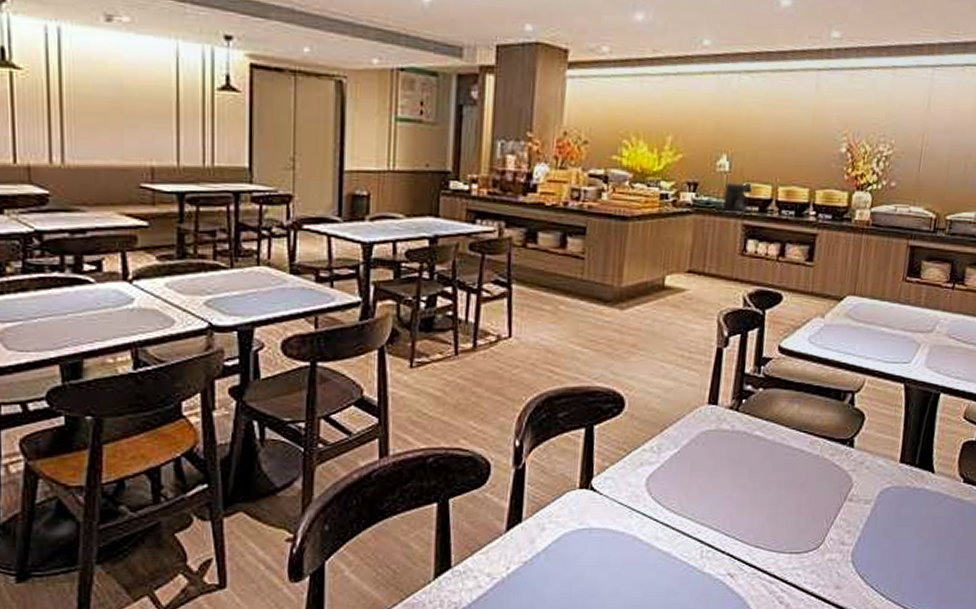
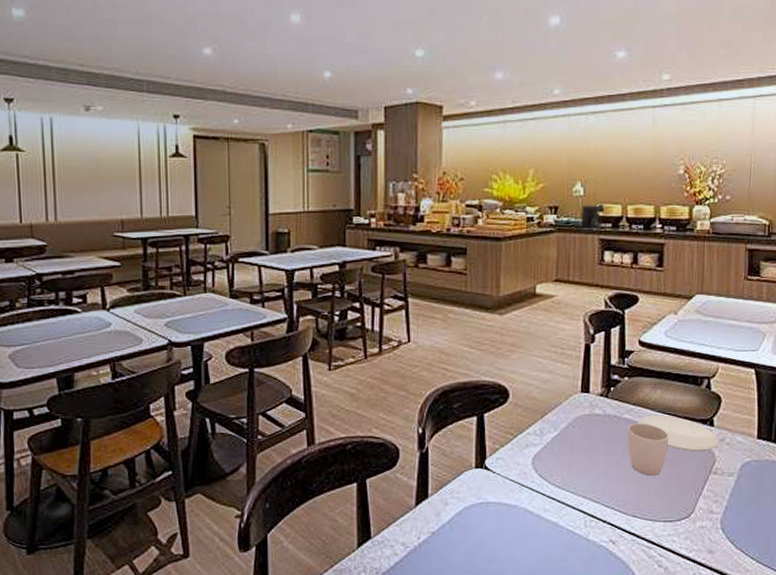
cup: none [756,441,804,502] -> present [627,423,669,476]
plate: none [769,432,858,476] -> present [637,415,719,452]

